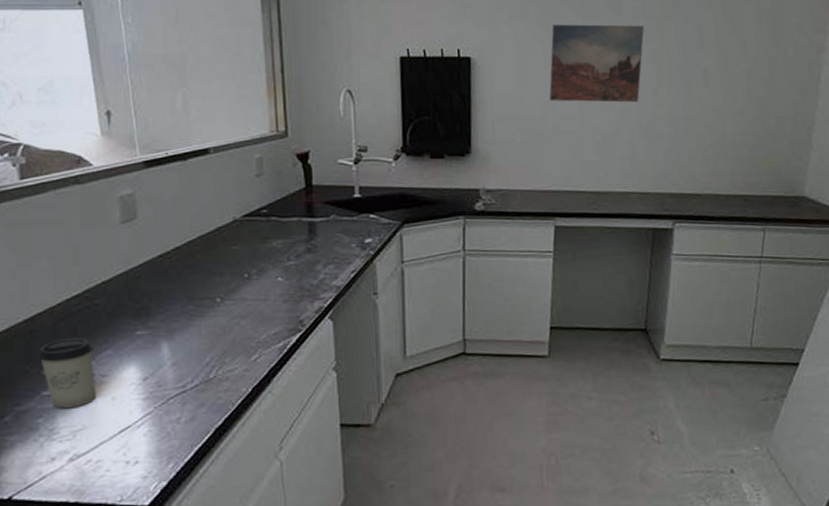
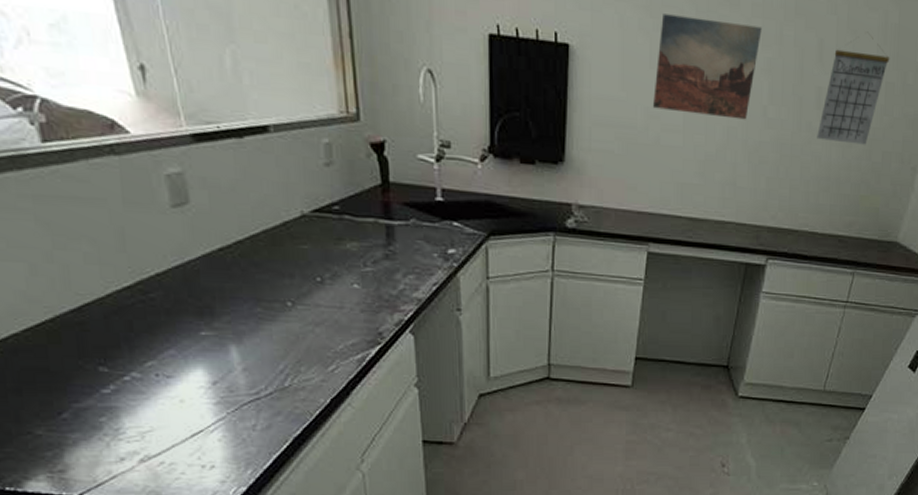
cup: present [38,338,97,409] -> none [91,334,163,409]
calendar: none [708,18,769,113] -> present [817,31,890,145]

